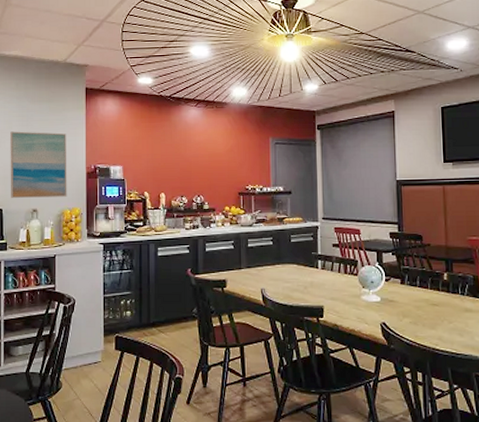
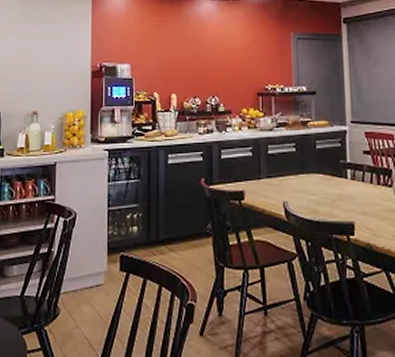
wall art: present [10,131,67,199] -> none [9,27,71,101]

